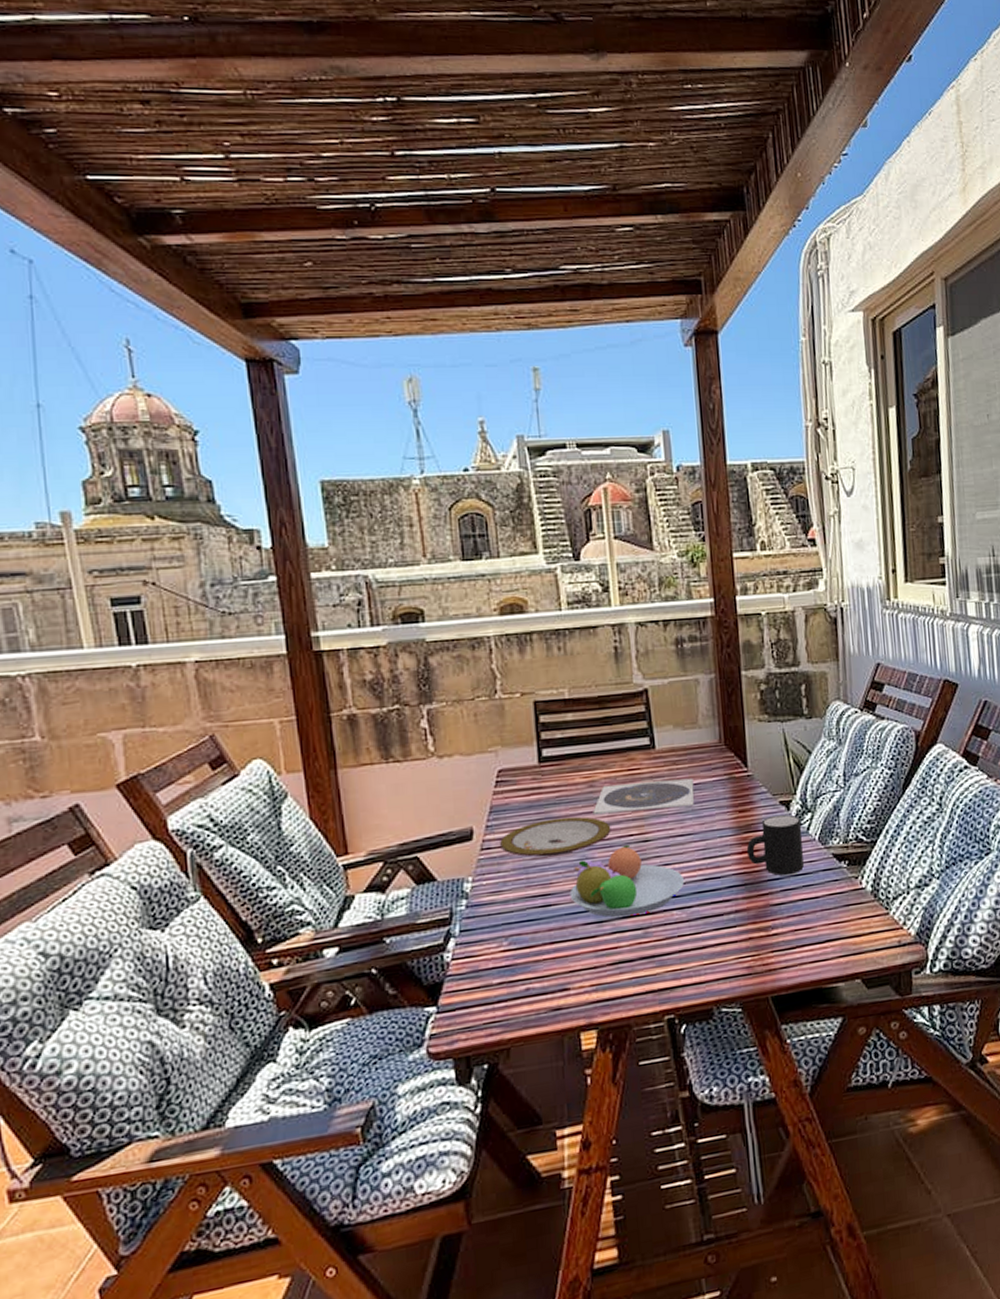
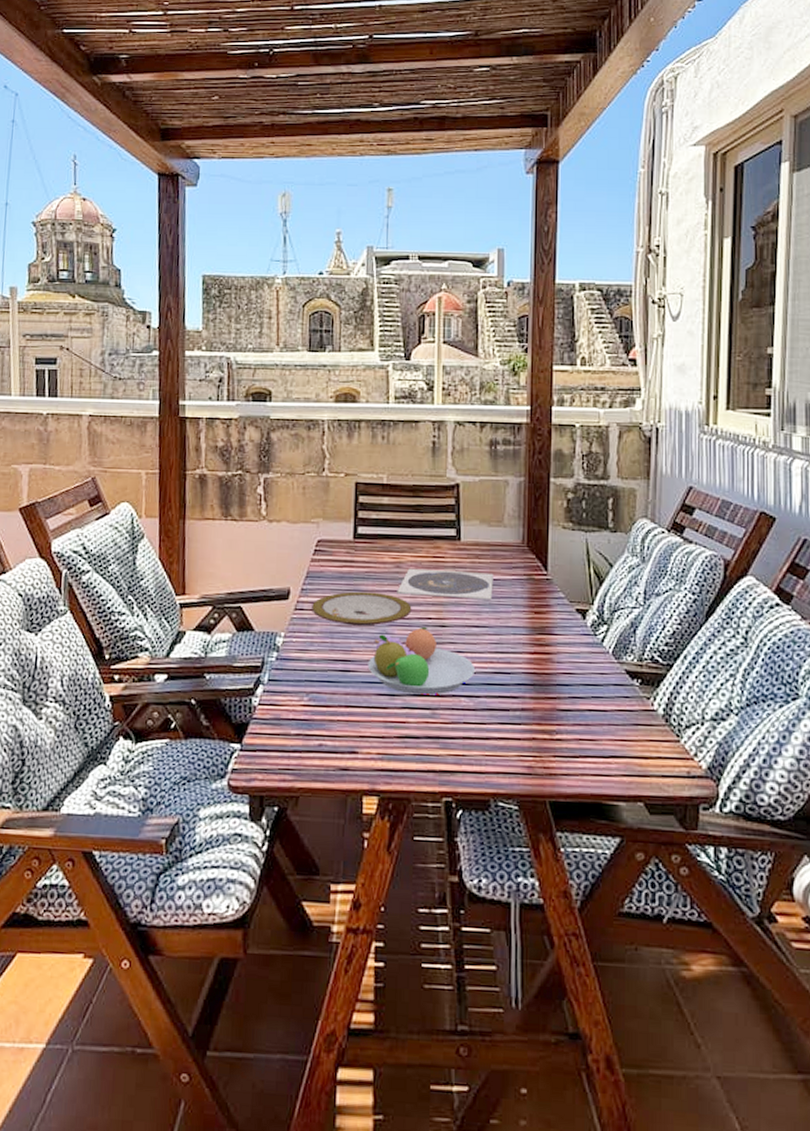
mug: present [746,814,804,876] -> none [538,621,596,684]

